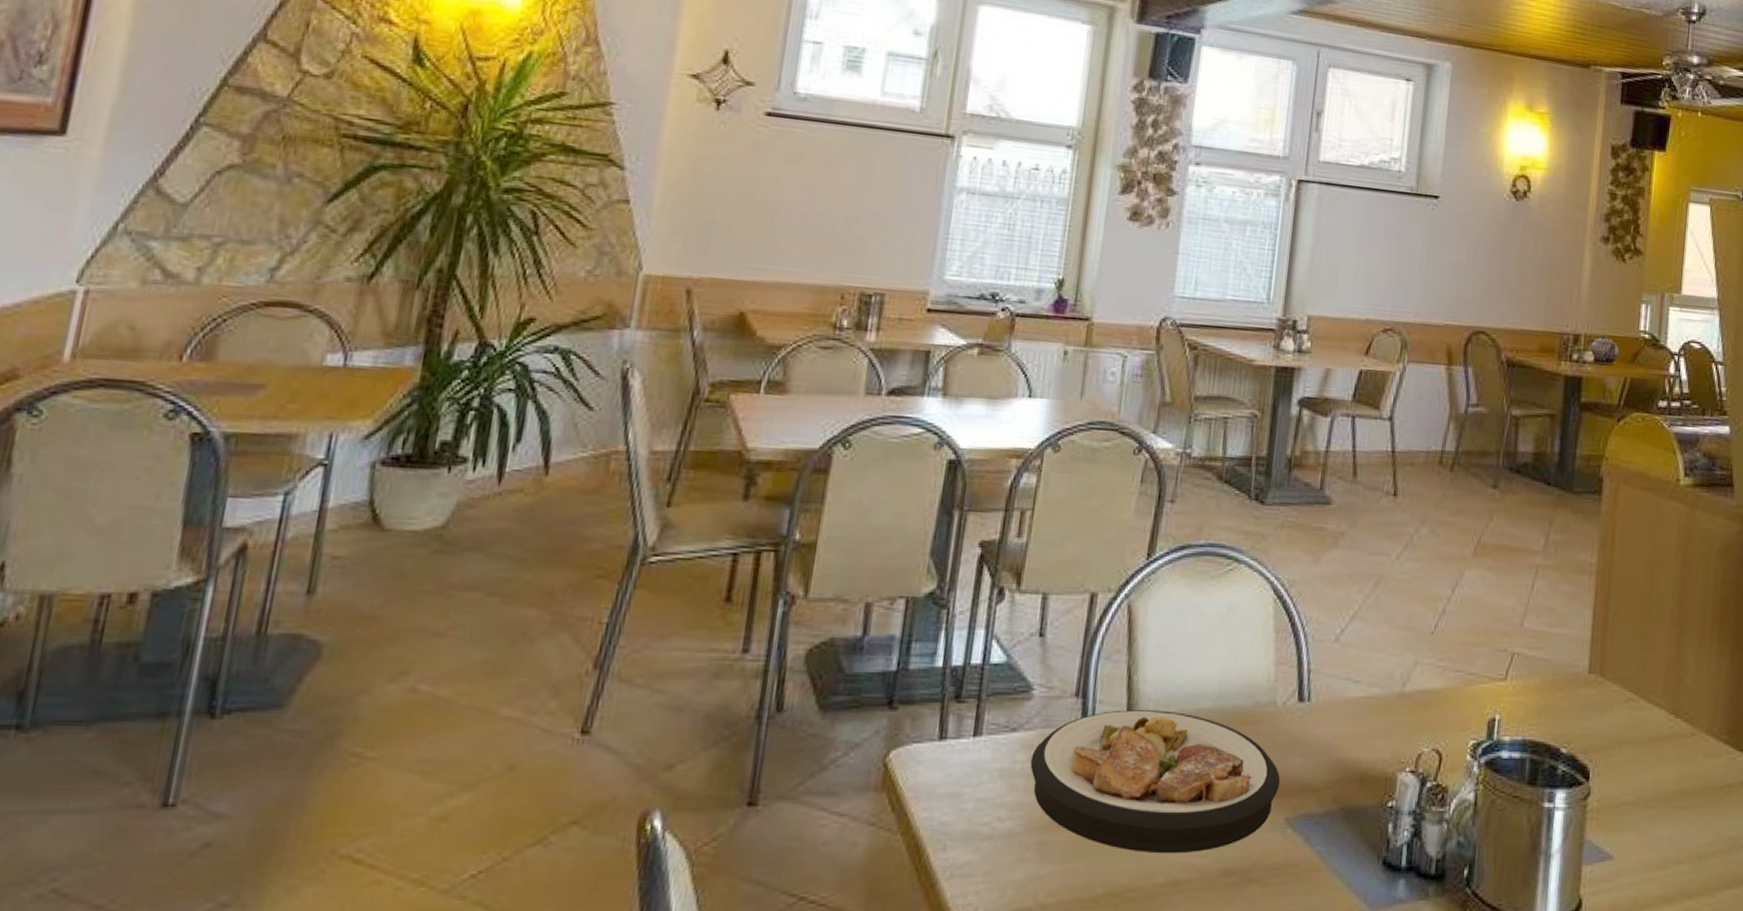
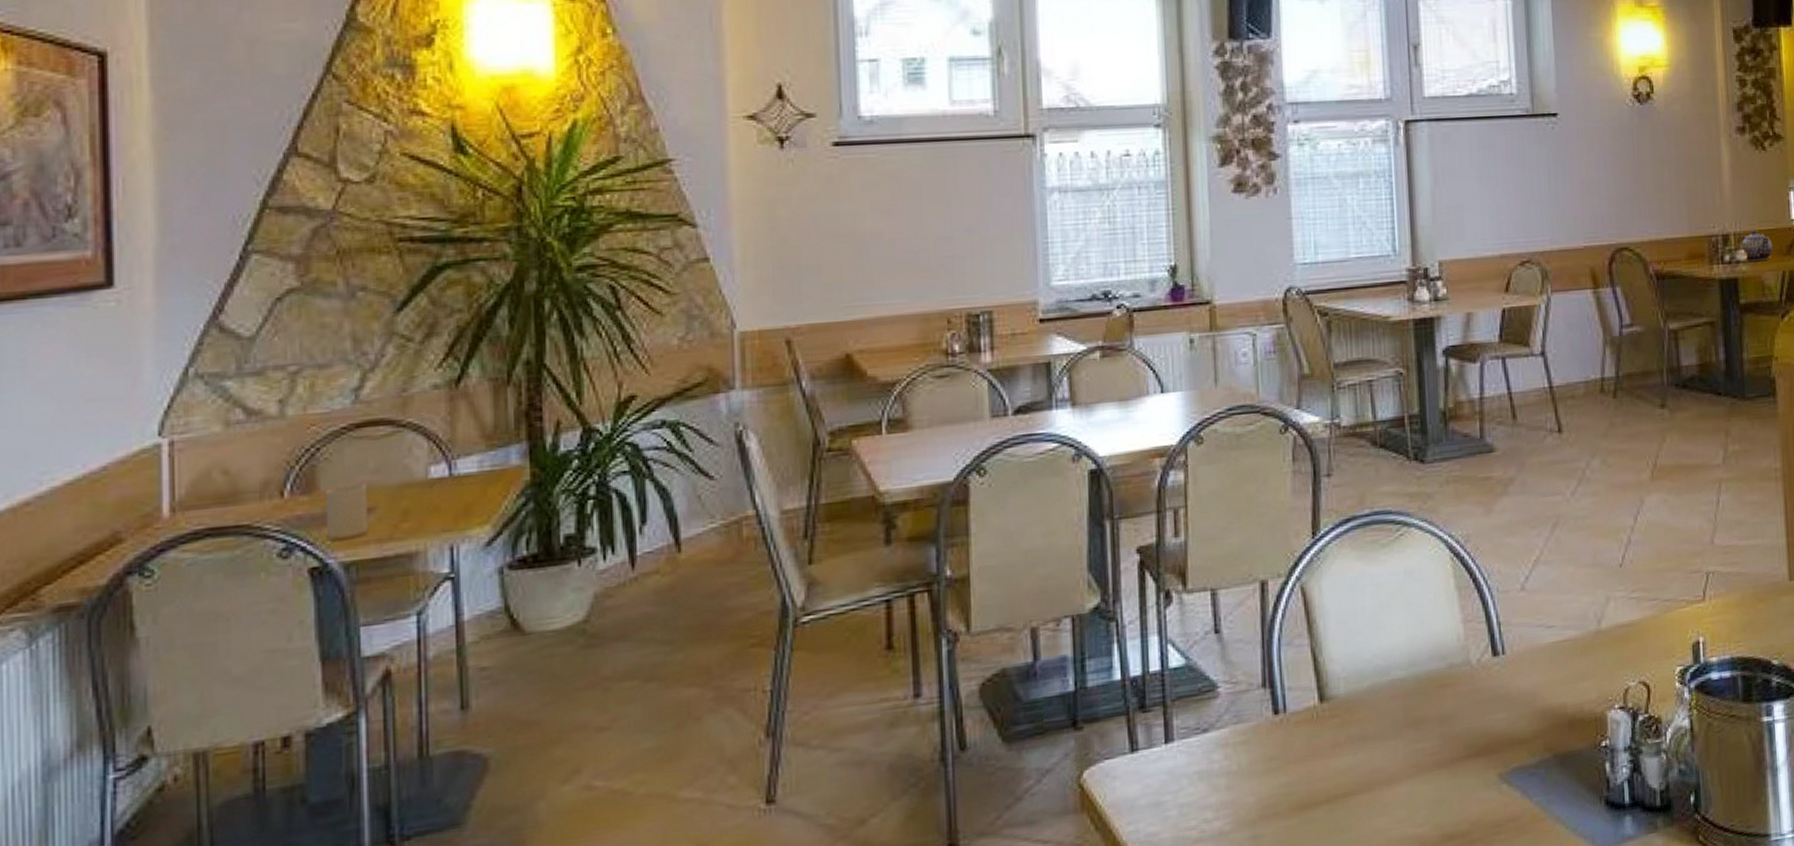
cup: none [214,358,263,413] -> present [325,483,369,543]
plate: present [1030,709,1281,854] -> none [1228,686,1488,832]

